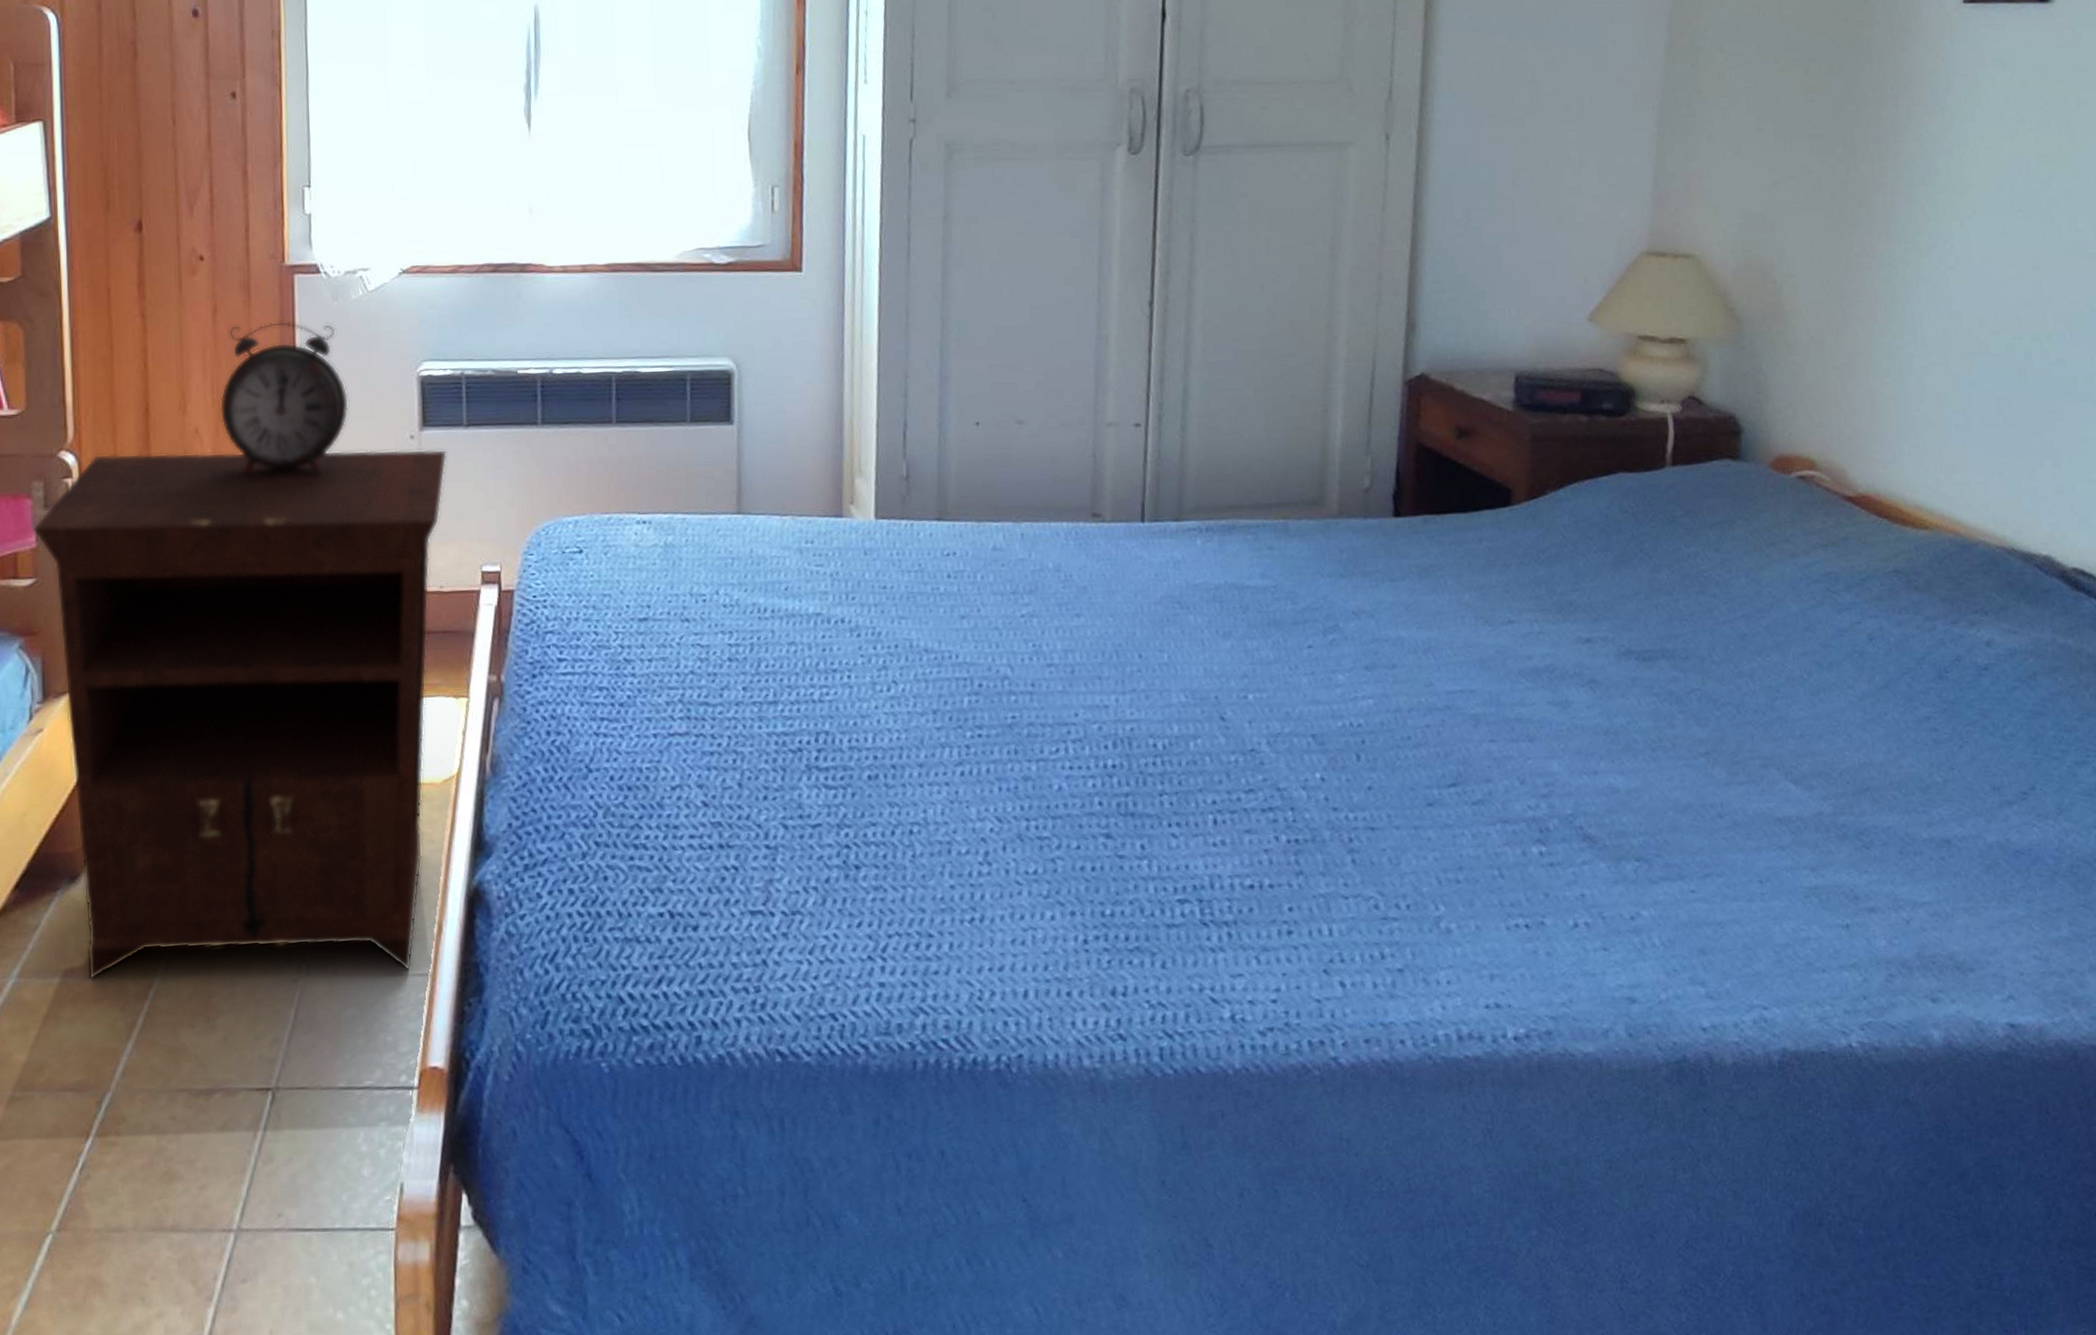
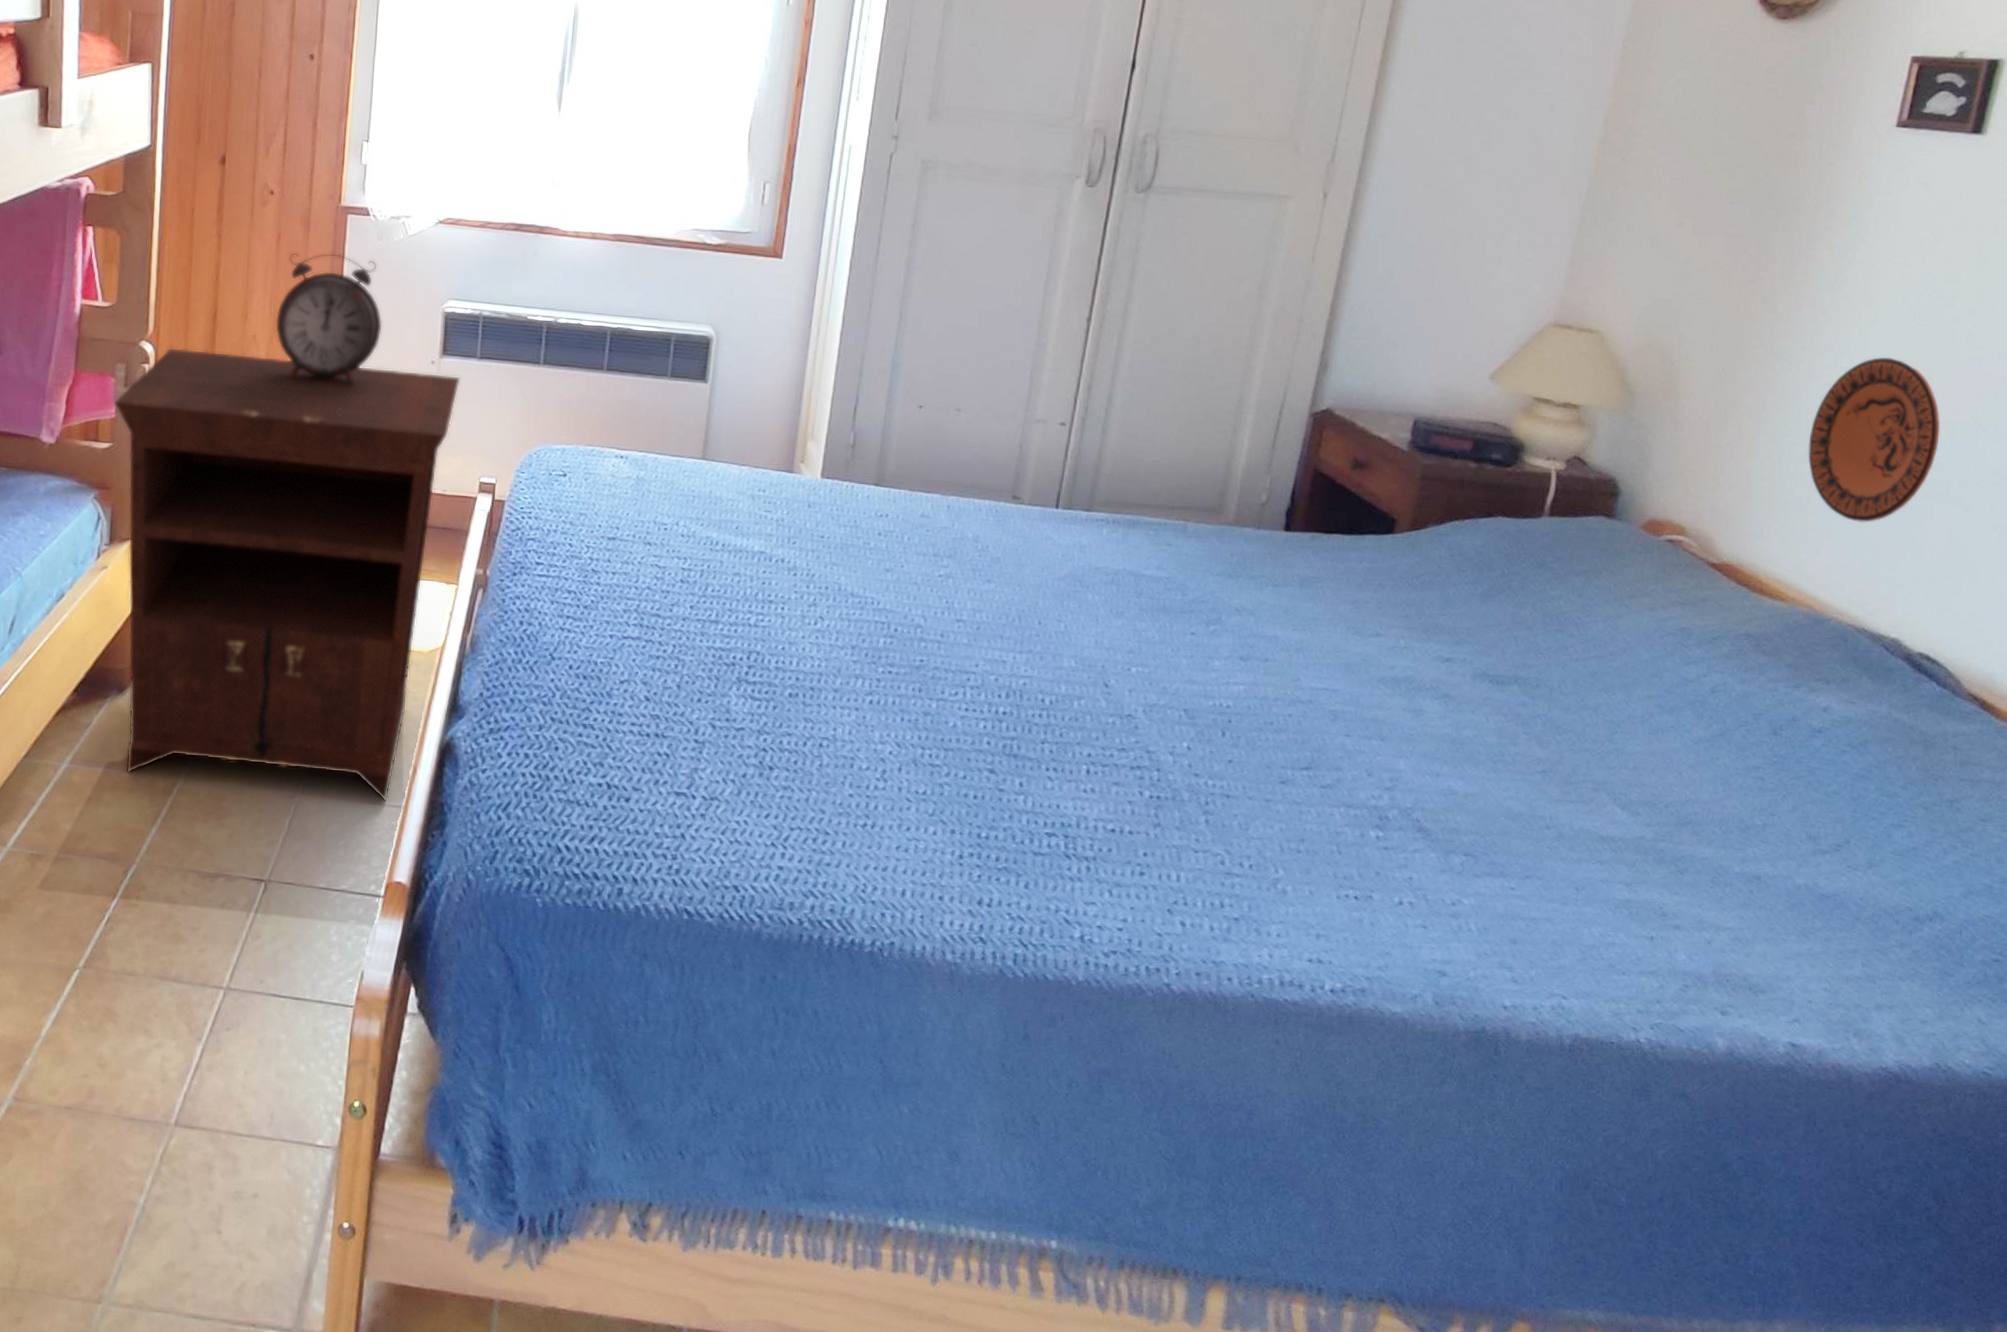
decorative plate: none [1927,250,2059,434] -> present [1808,357,1941,523]

